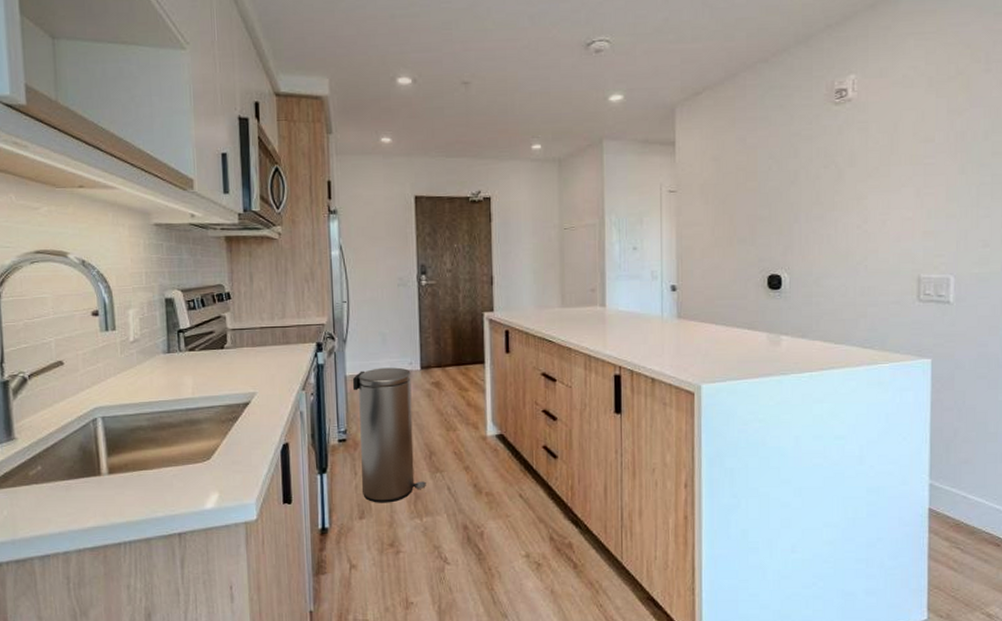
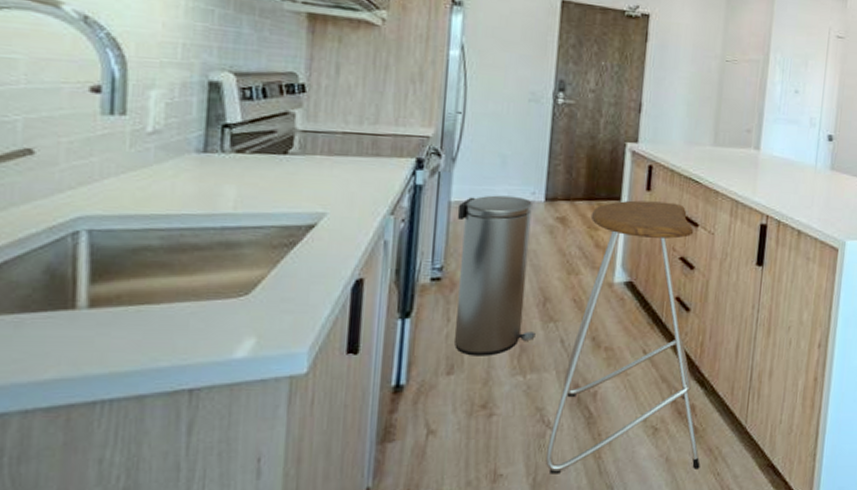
bar stool: none [446,362,583,603] -> present [545,200,700,474]

